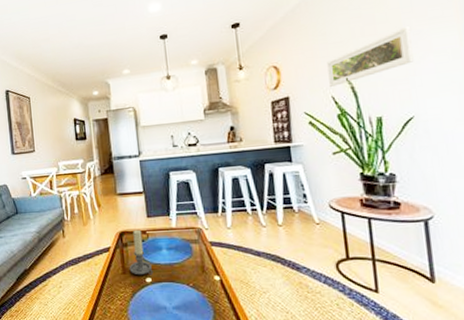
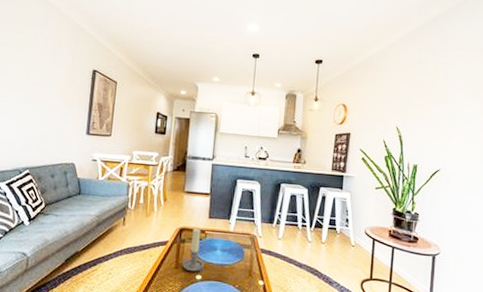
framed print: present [327,27,414,87] -> none [384,96,449,132]

